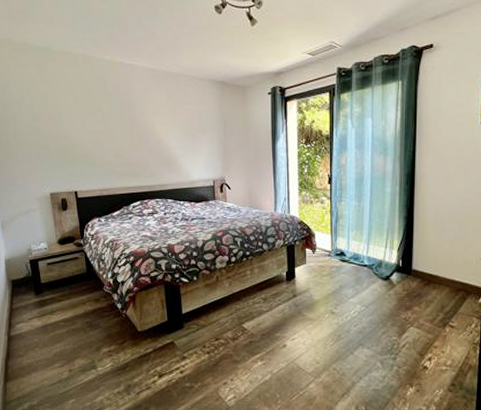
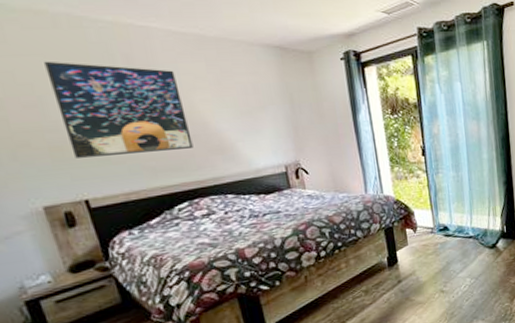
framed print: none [65,88,150,160] -> present [44,61,194,158]

